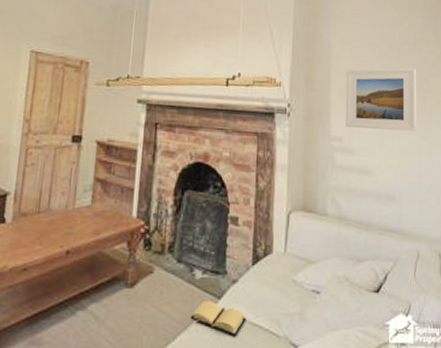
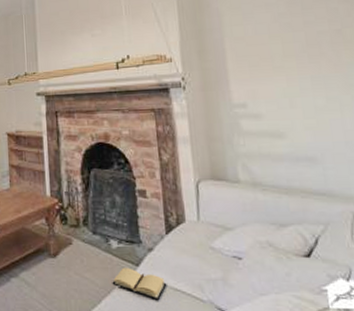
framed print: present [346,67,416,132] -> none [242,21,334,93]

